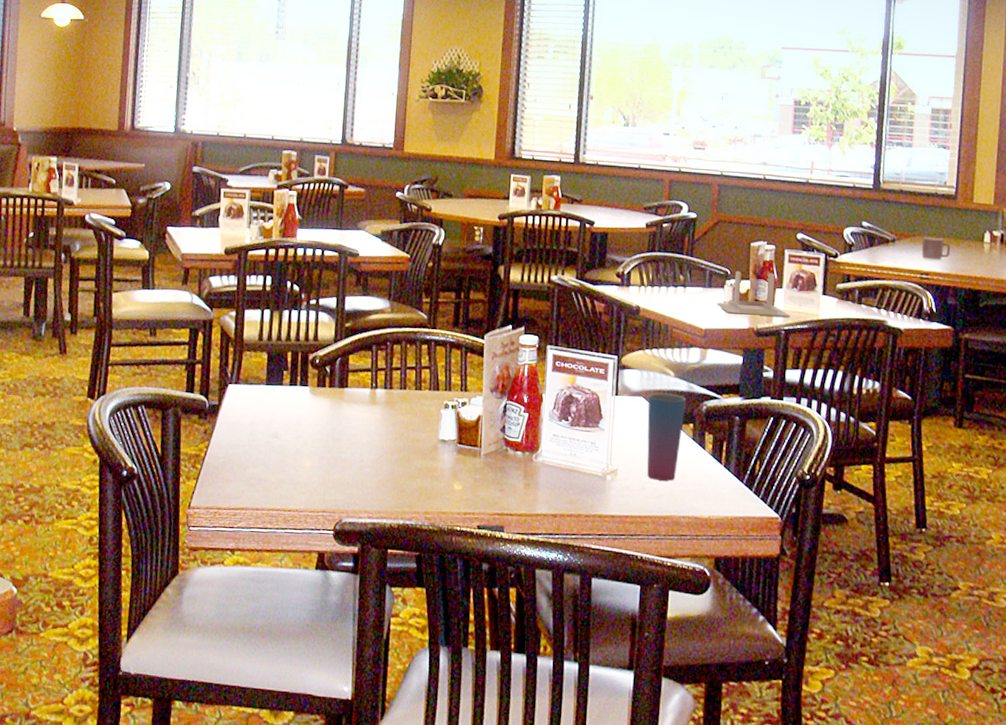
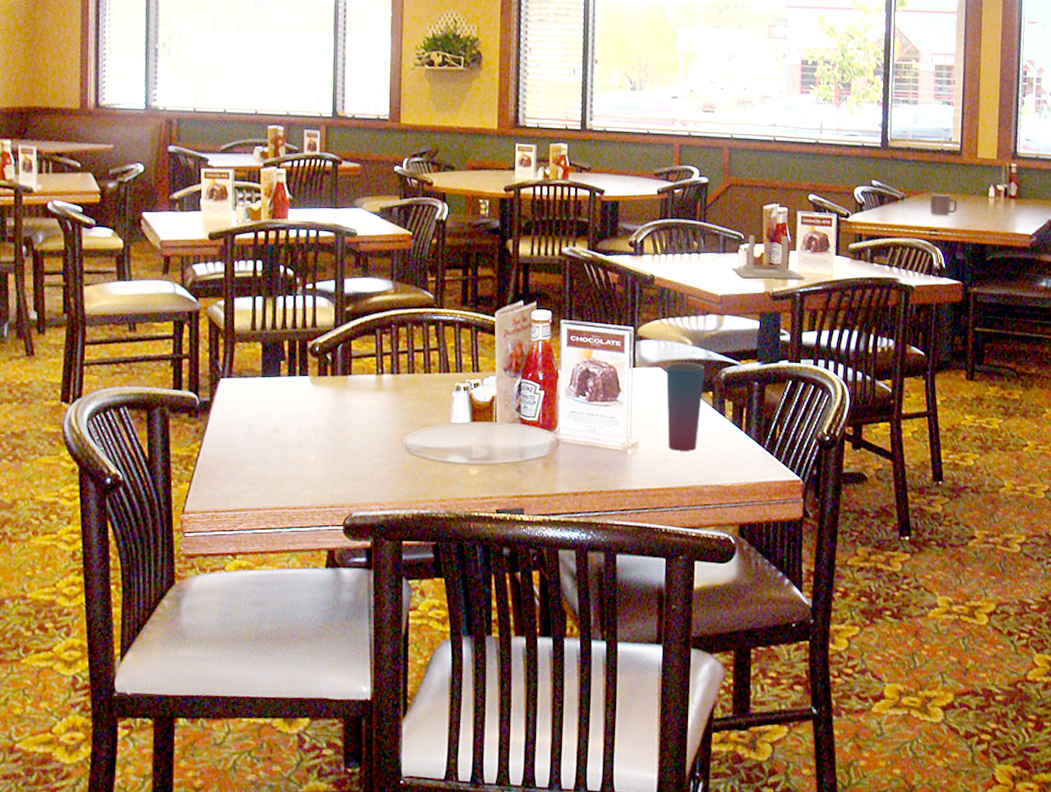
plate: none [391,438,544,483] -> present [402,421,562,466]

